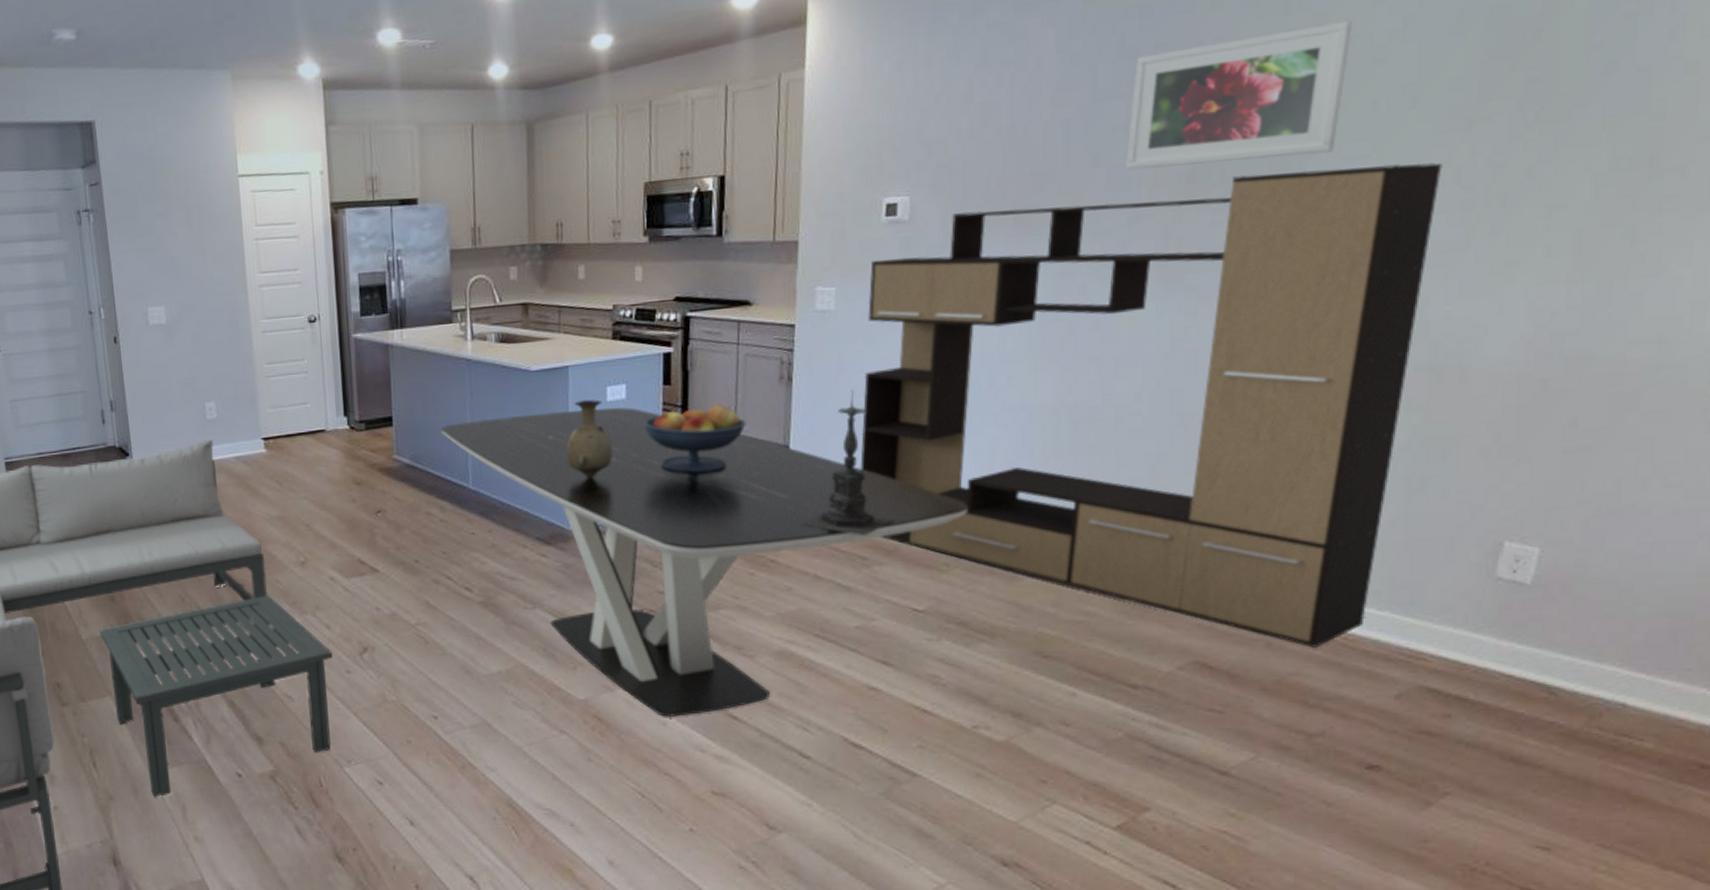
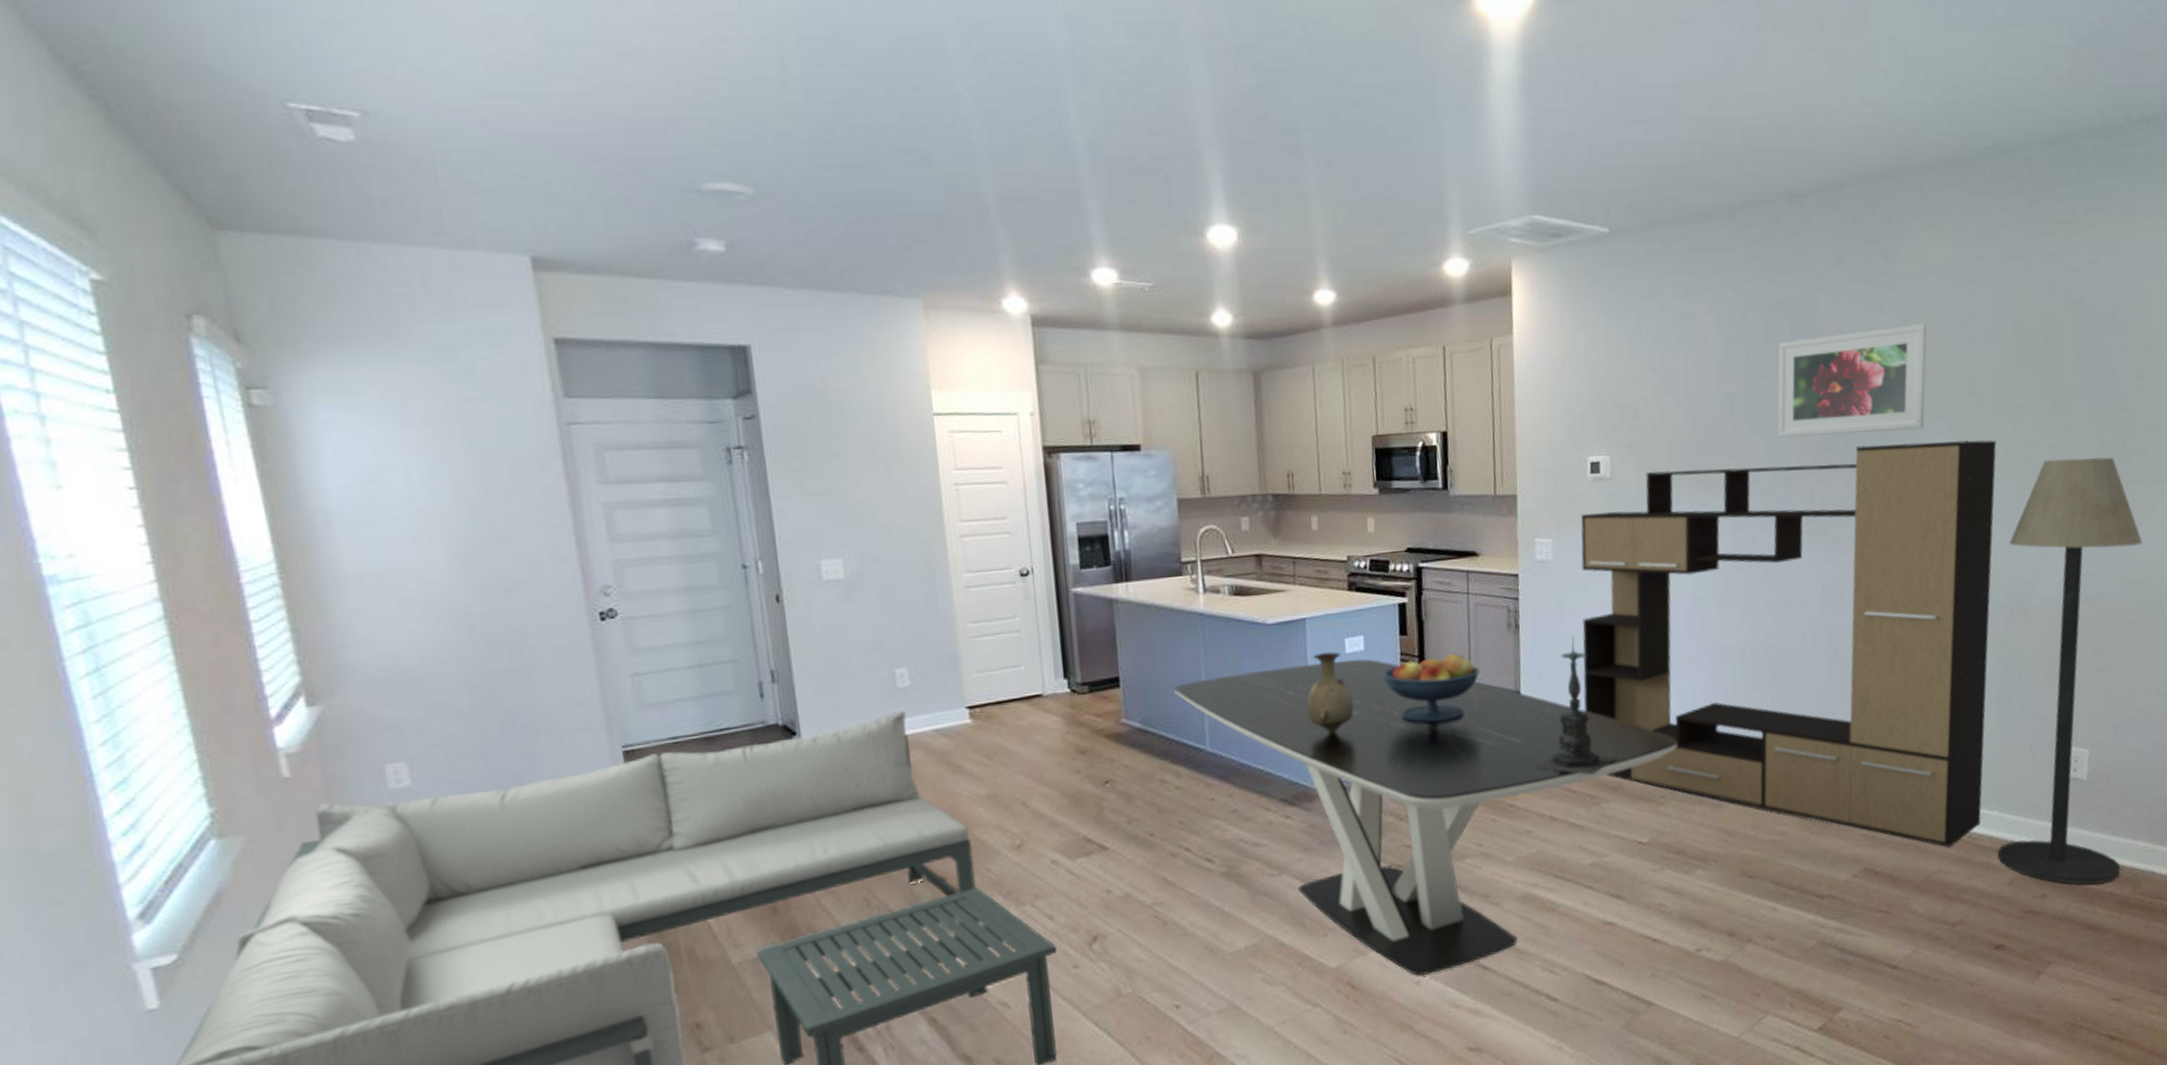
floor lamp: none [1384,179,1666,710] -> present [1997,457,2143,886]

